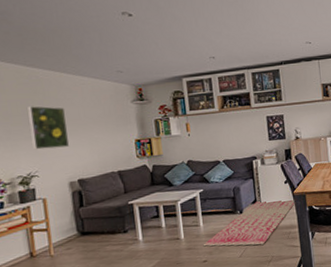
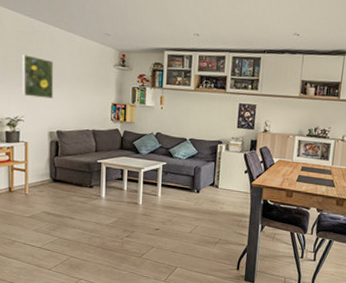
rug: present [203,199,296,247] -> none [158,183,252,226]

